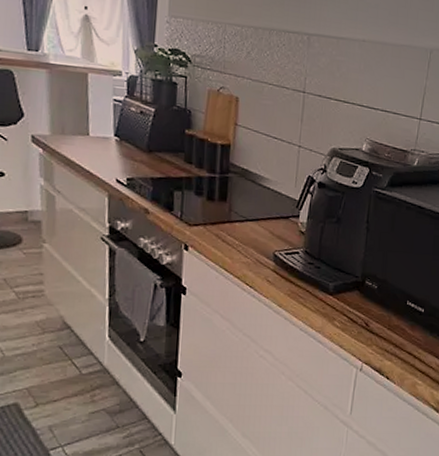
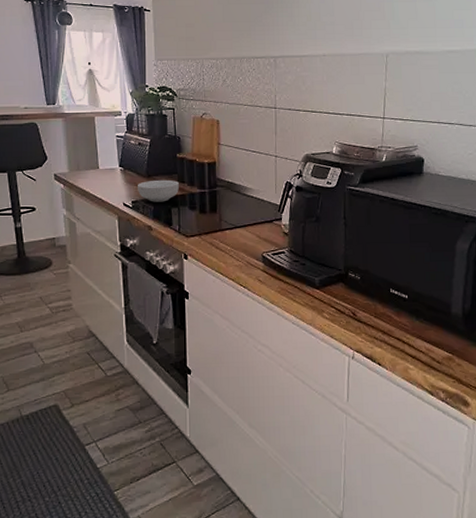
cereal bowl: none [135,156,185,183] -> present [138,179,179,202]

